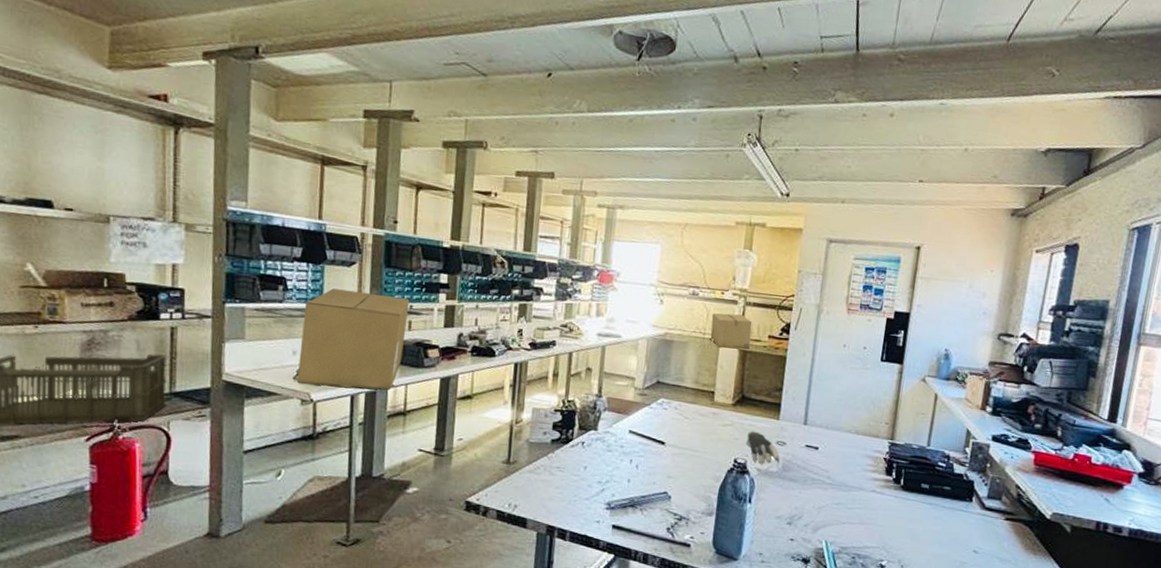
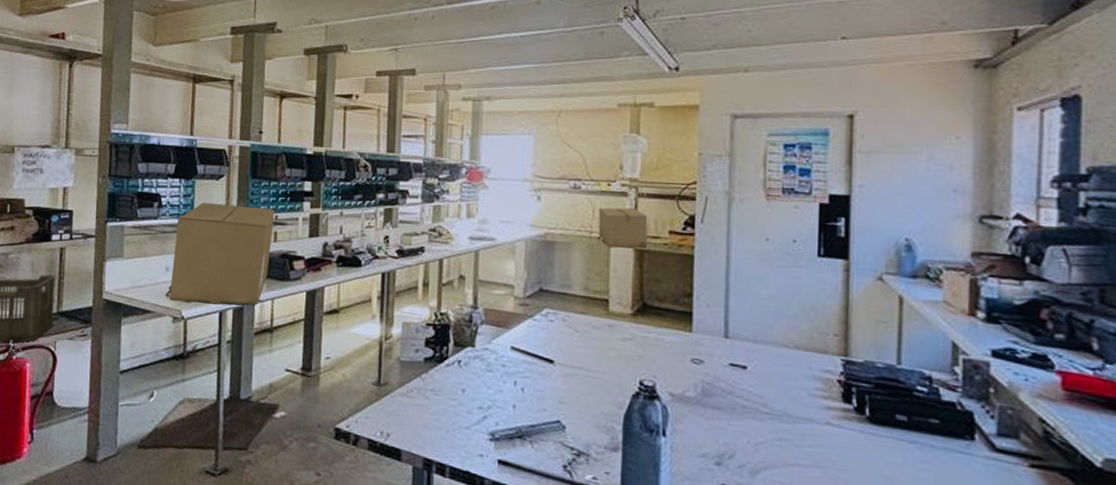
glove: present [745,431,780,464] -> none [651,346,698,387]

